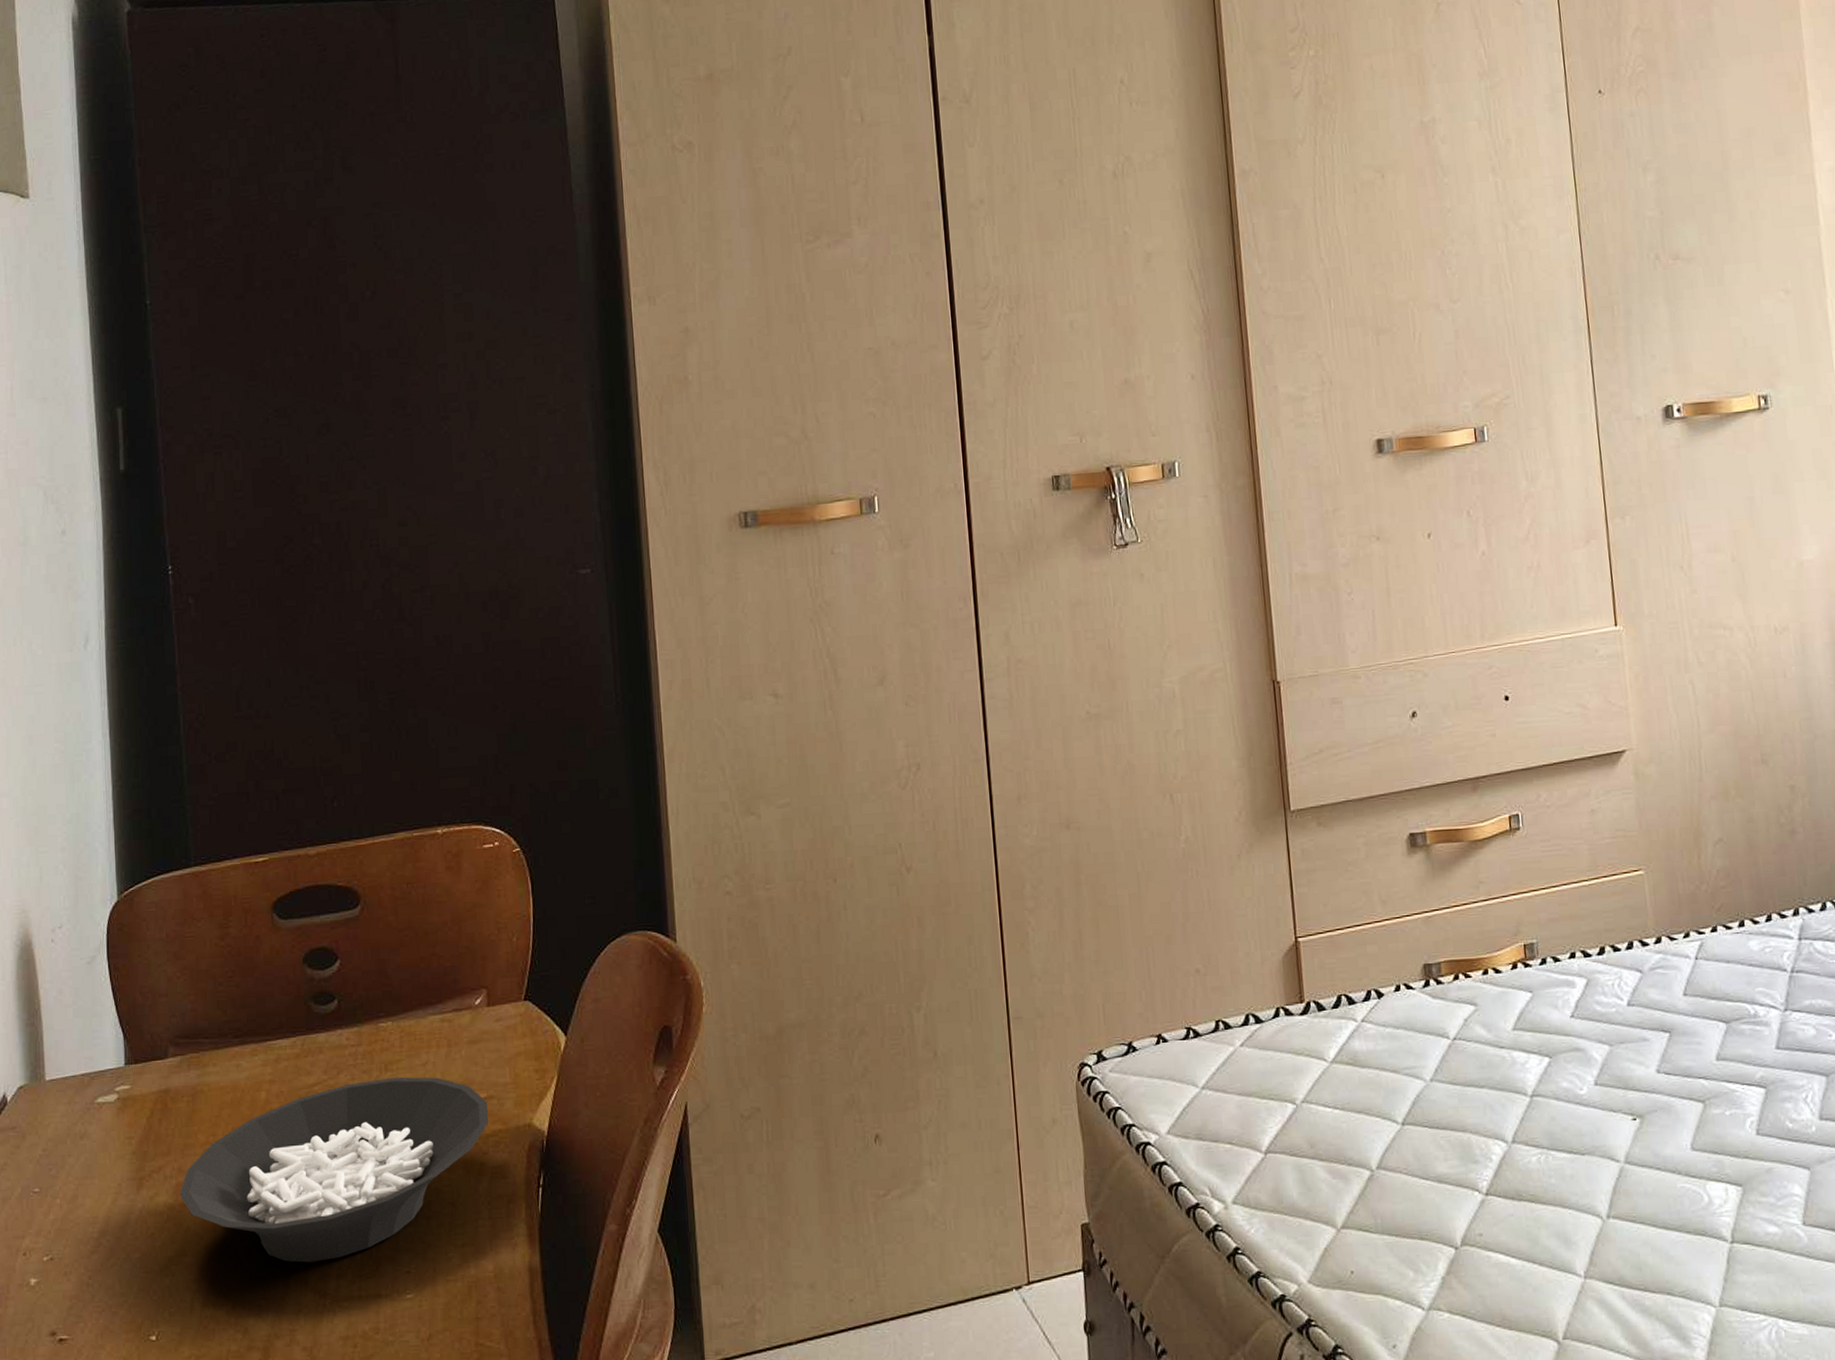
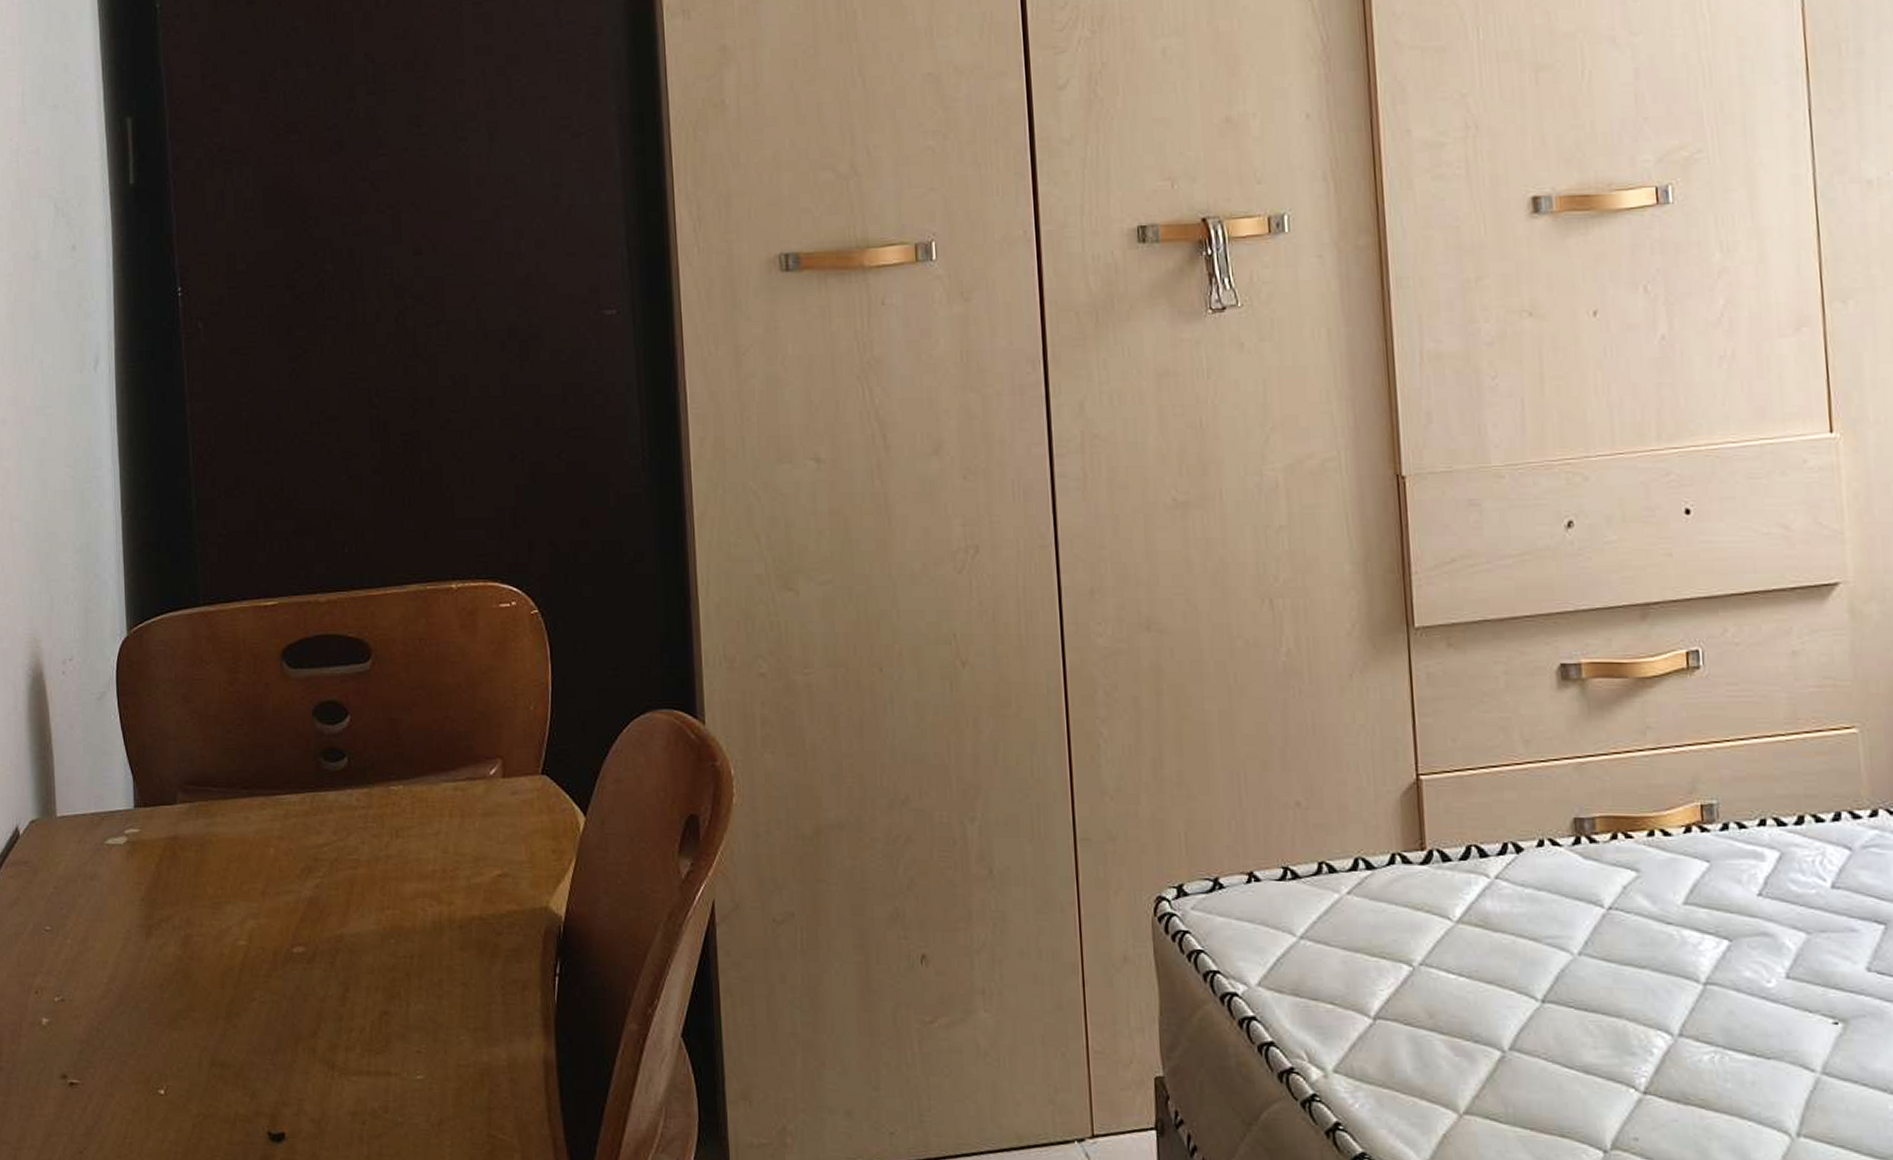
cereal bowl: present [179,1076,488,1263] -> none [188,844,503,1031]

